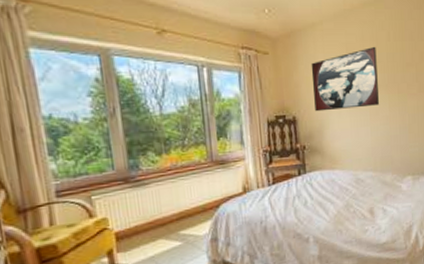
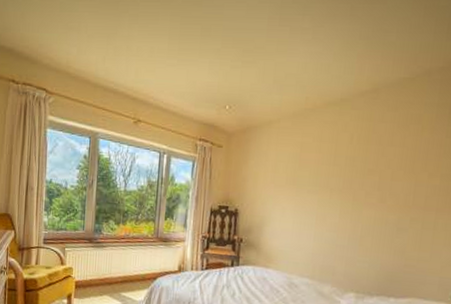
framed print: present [311,46,379,112] -> none [258,148,335,210]

